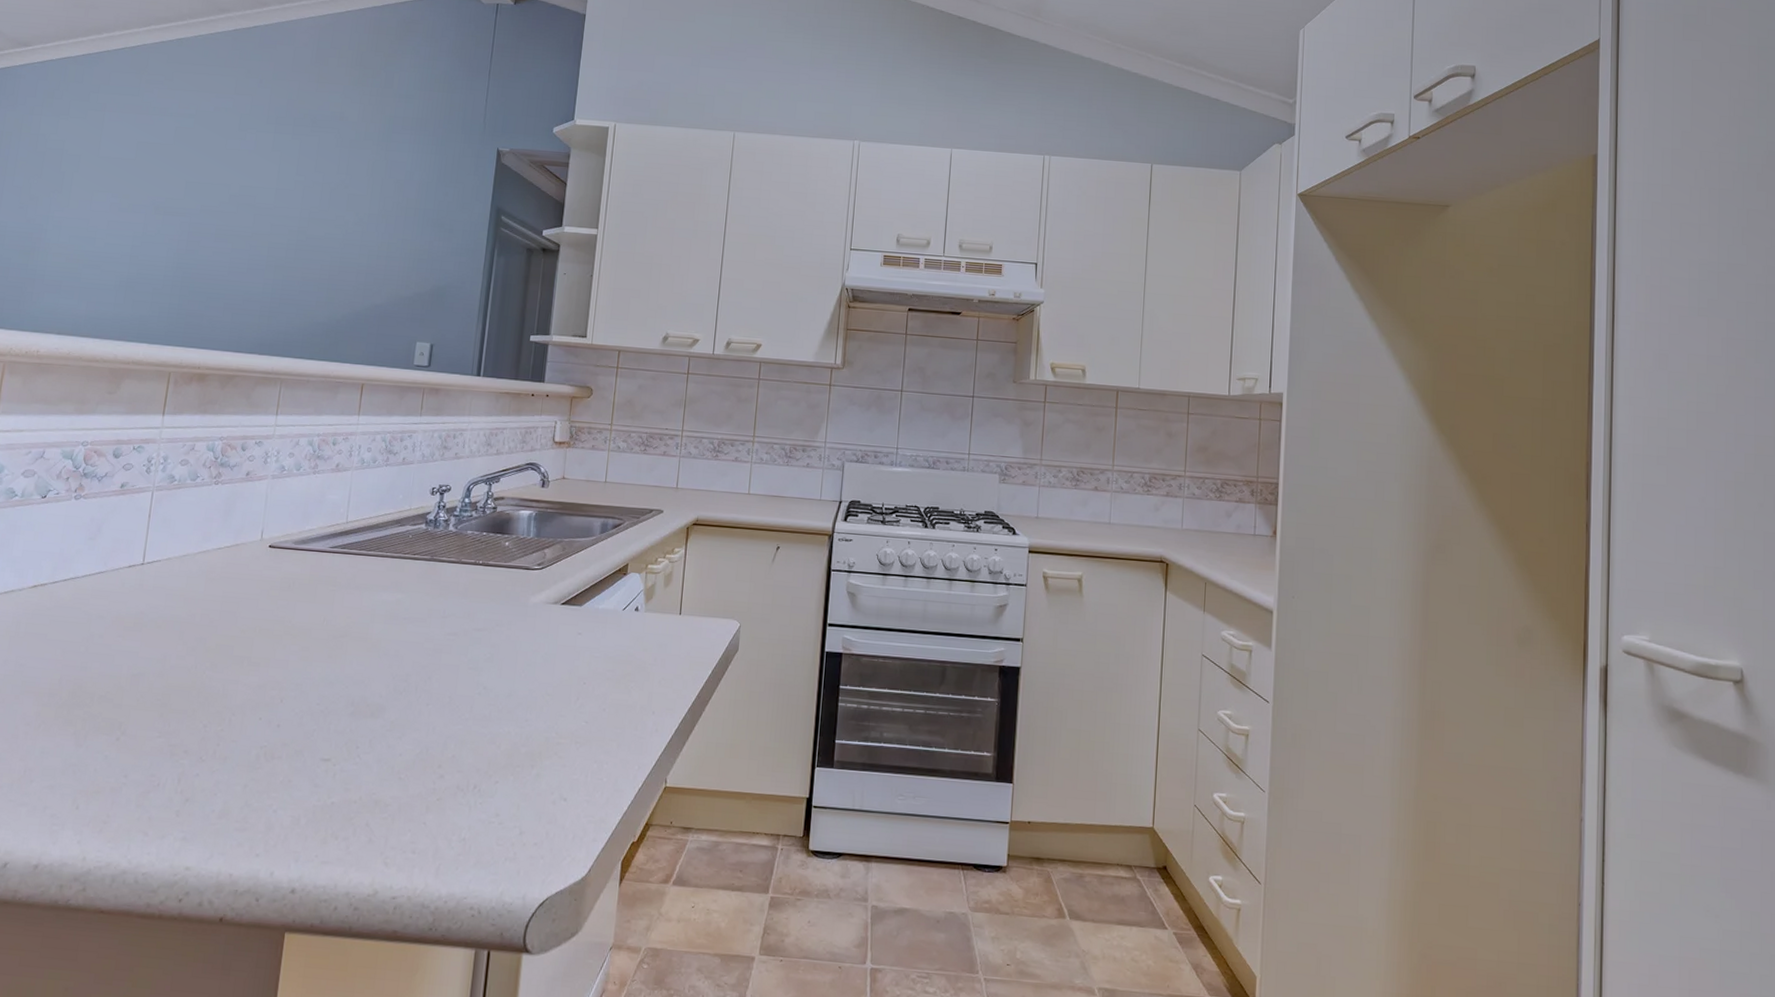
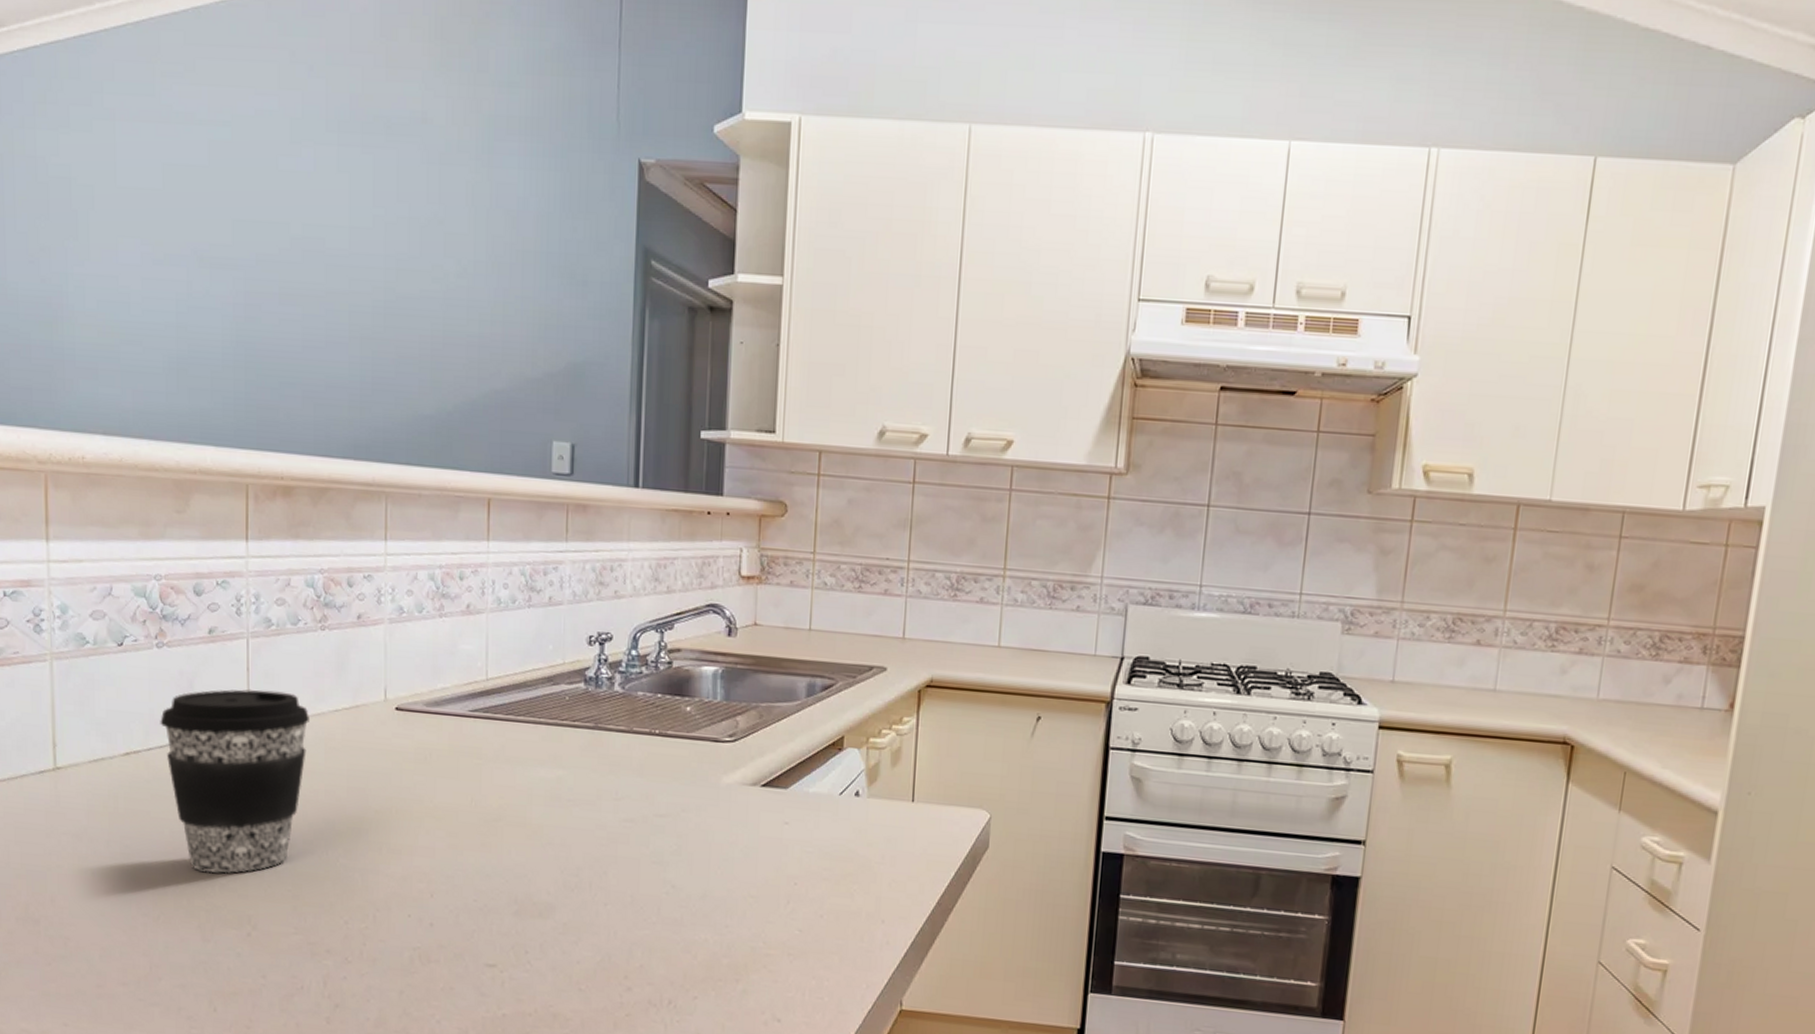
coffee cup: none [67,531,196,687] -> present [160,689,309,874]

